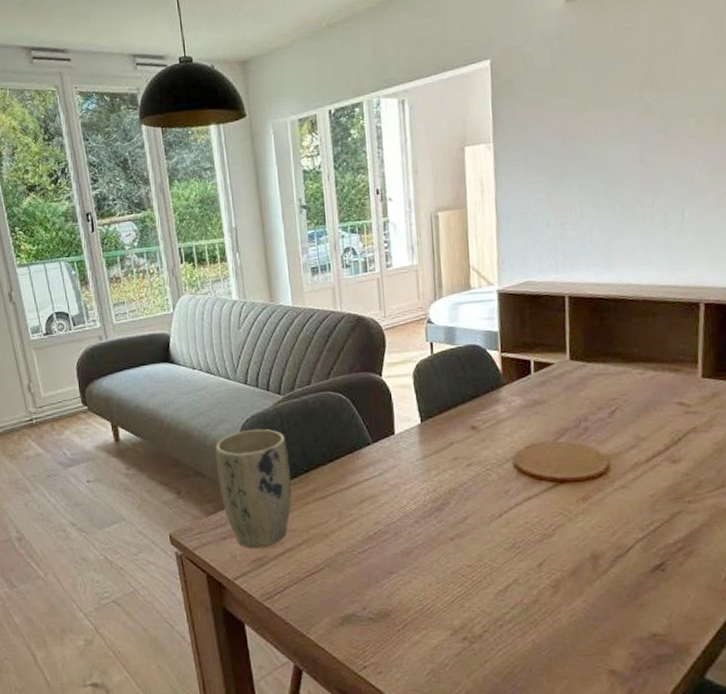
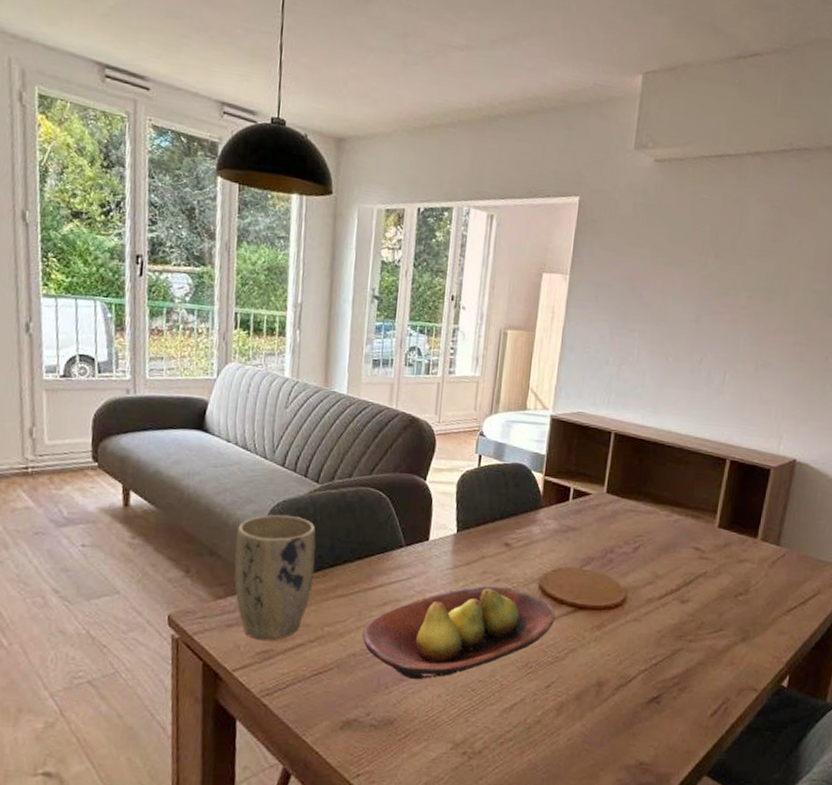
fruit bowl: none [345,469,537,572] -> present [362,585,556,680]

